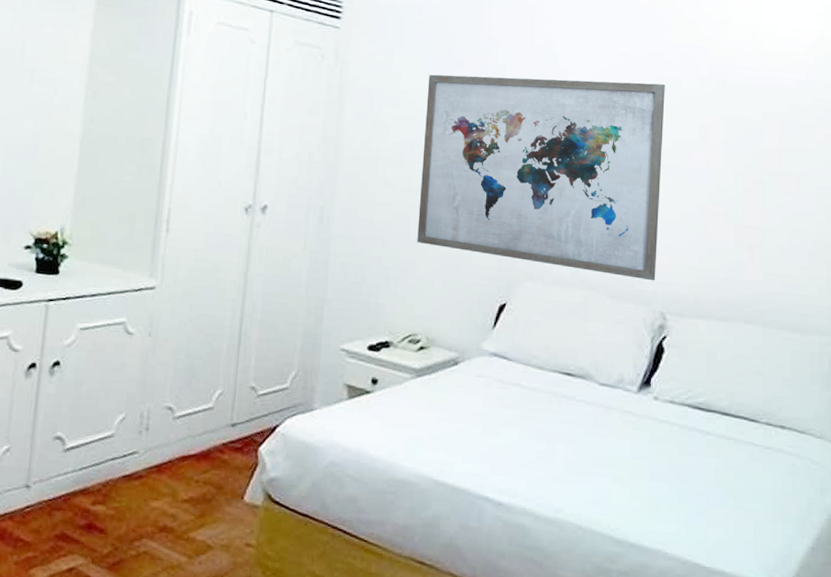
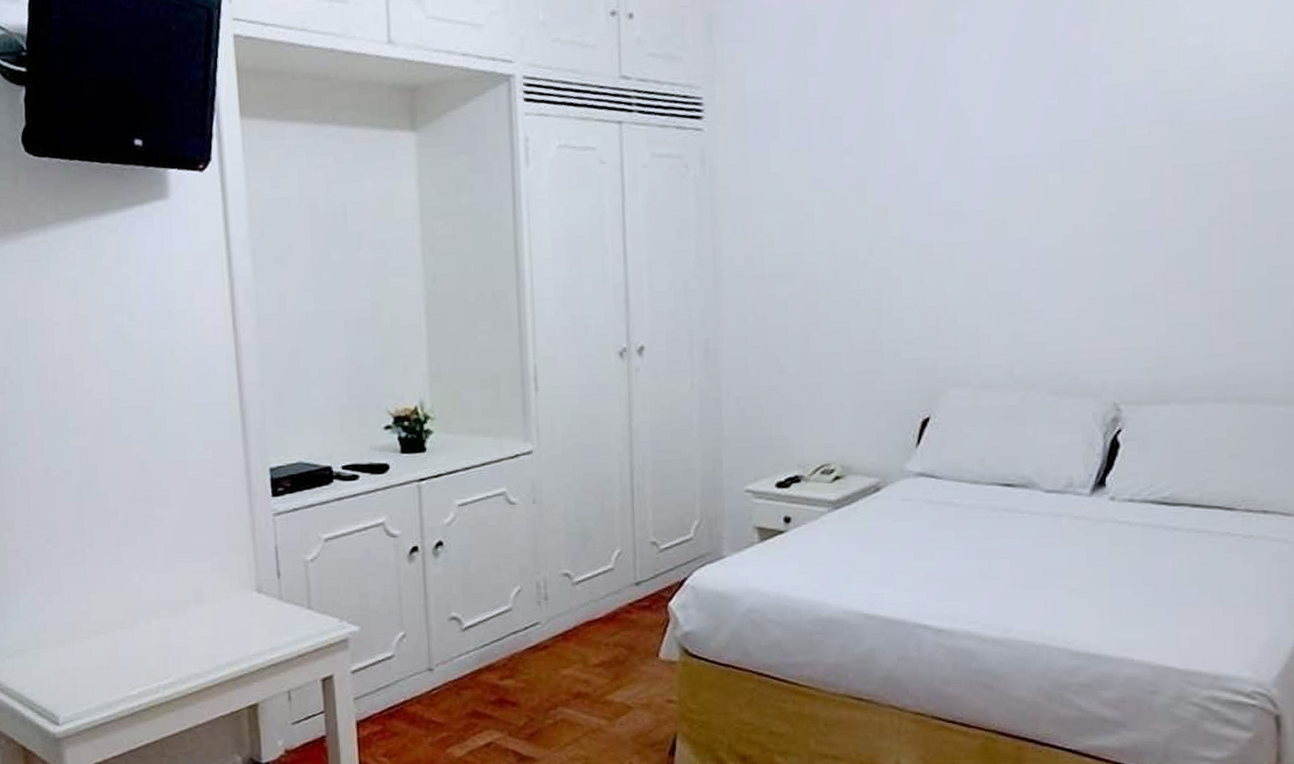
wall art: present [417,74,665,281] -> none [814,137,1106,370]

